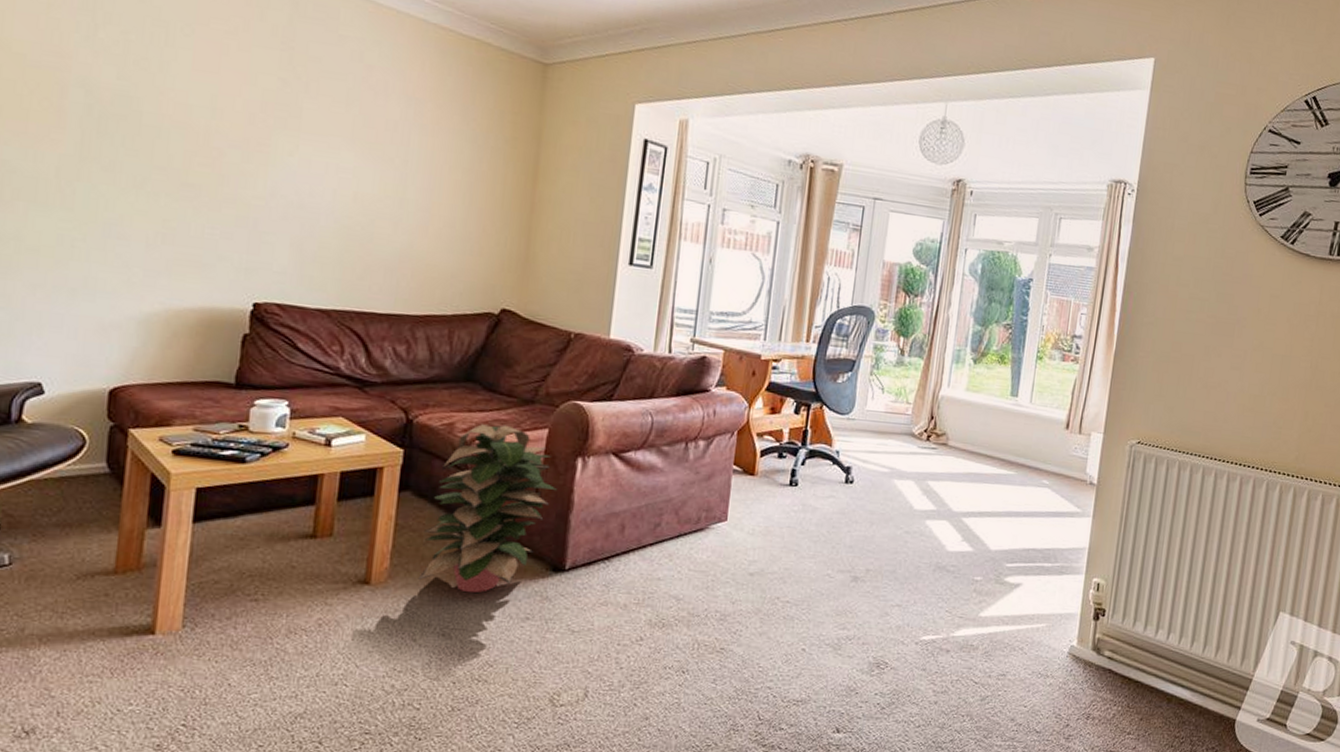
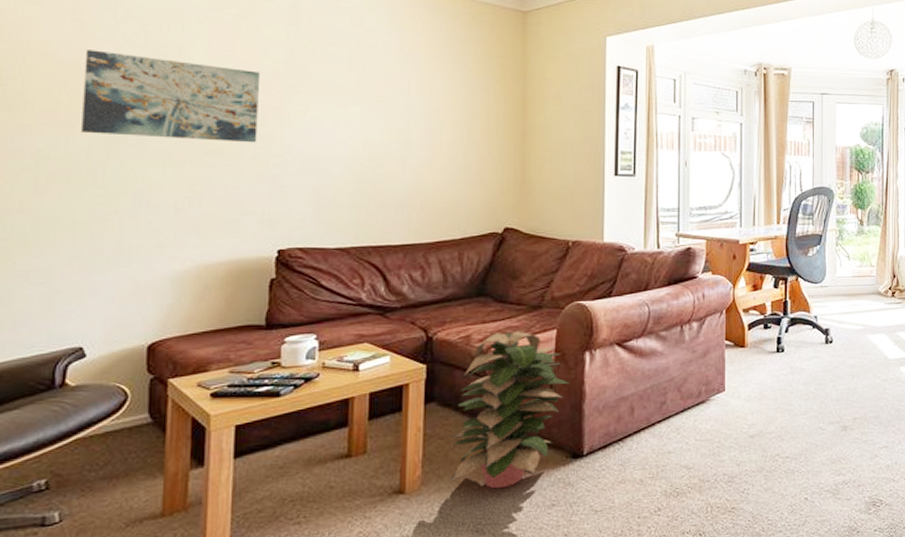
wall art: none [51,54,247,181] -> present [82,50,259,143]

